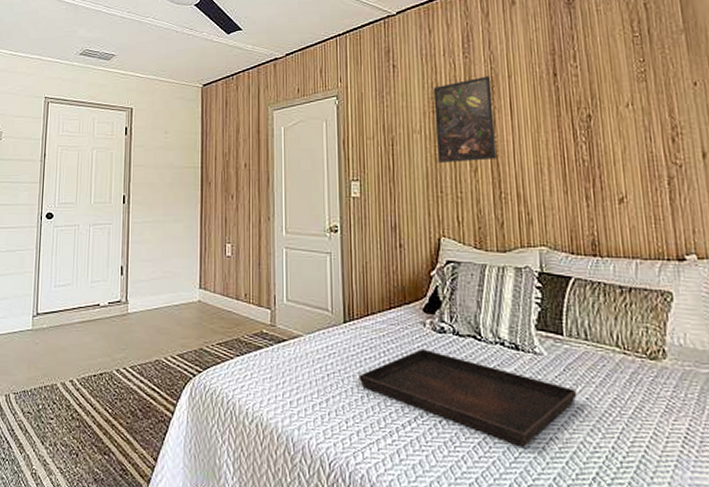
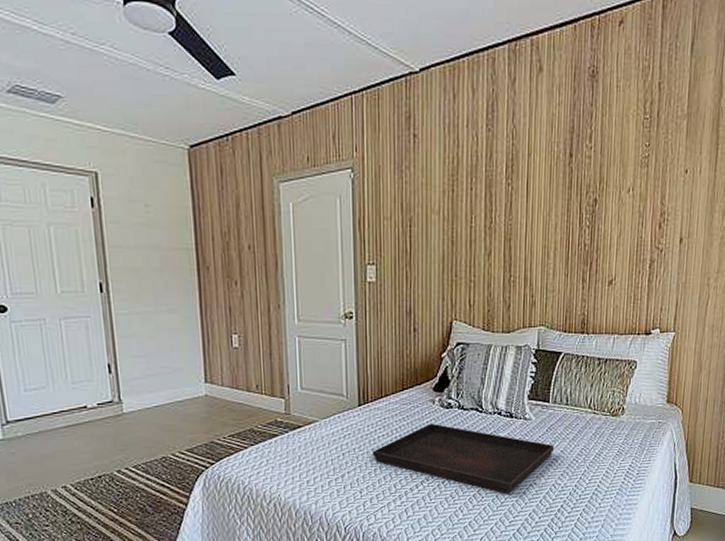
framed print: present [433,76,497,163] -> none [454,153,512,246]

